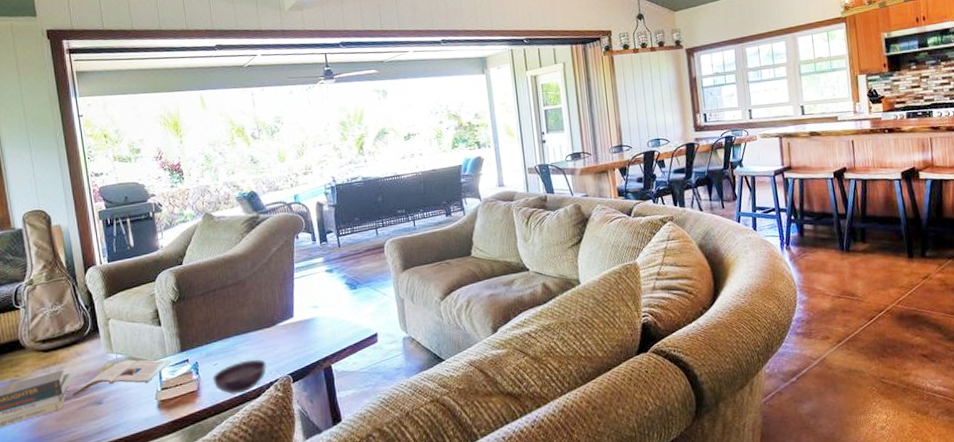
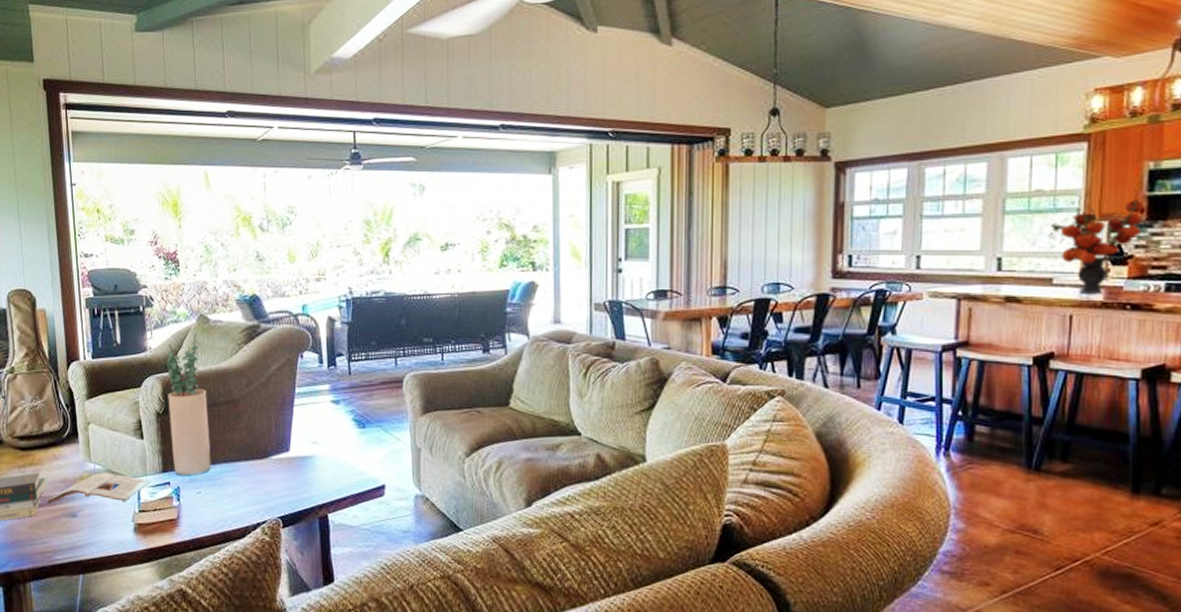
vase: none [177,230,225,353] -> present [166,334,211,477]
bowl: present [213,359,266,395] -> none [194,493,254,531]
bouquet: none [830,57,886,125] -> present [1047,195,1143,294]

